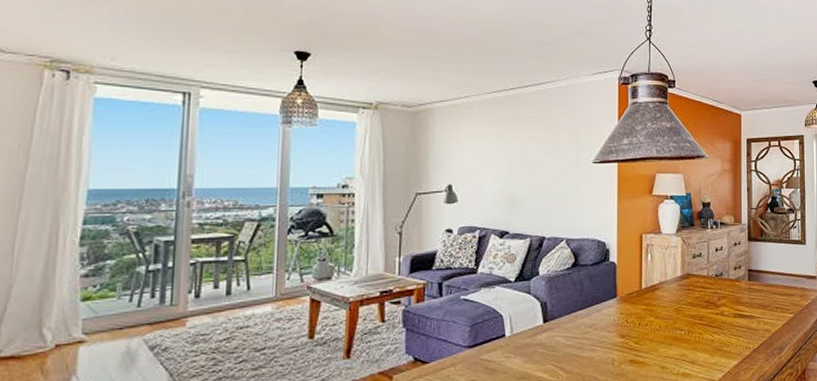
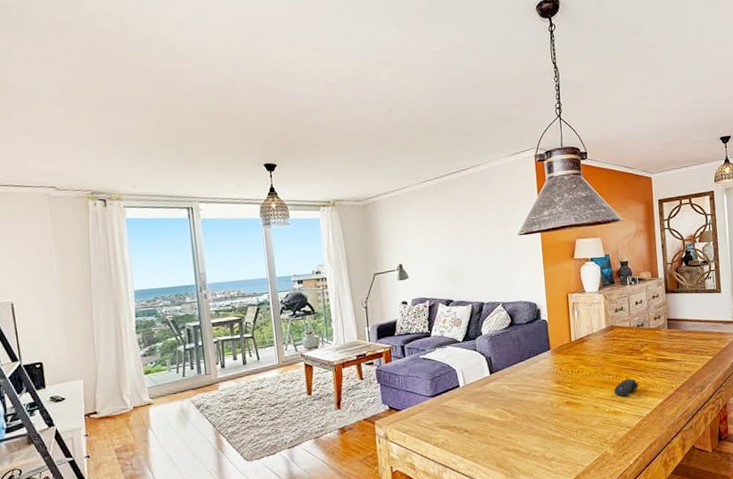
computer mouse: none [684,335,713,356] -> present [613,378,639,397]

